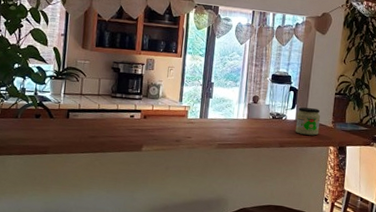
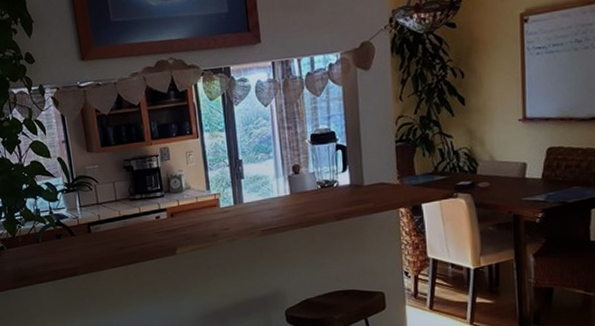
jar: present [295,107,321,136] -> none [350,165,383,200]

